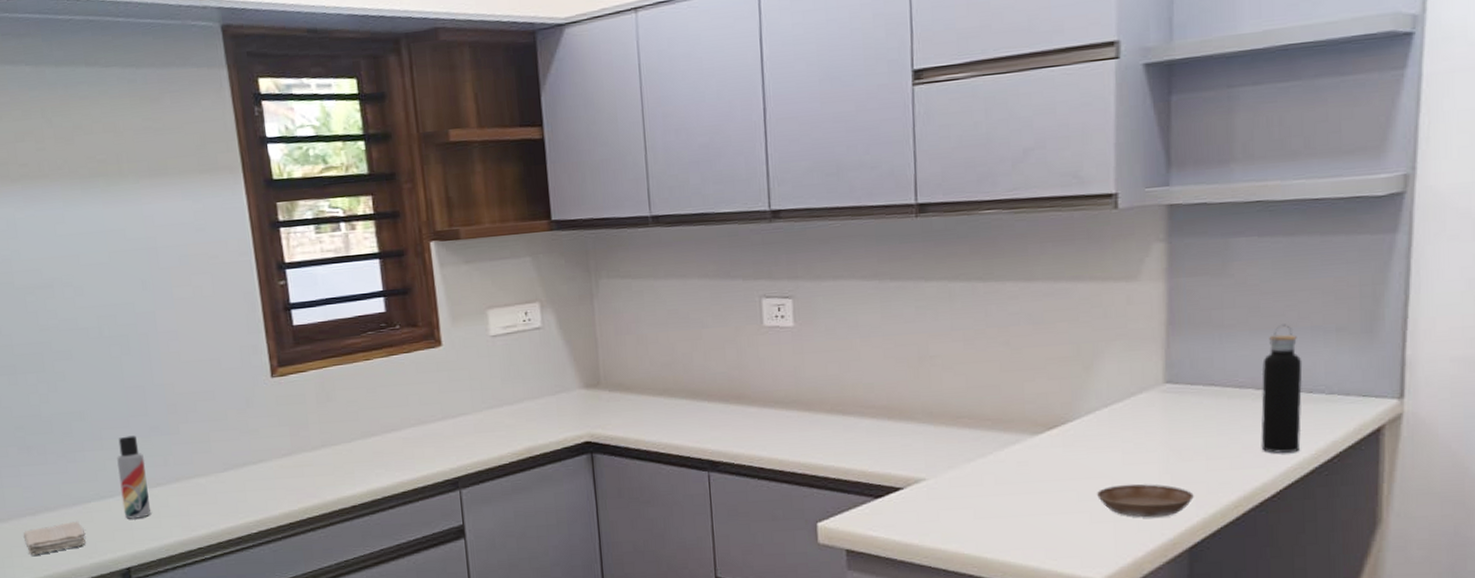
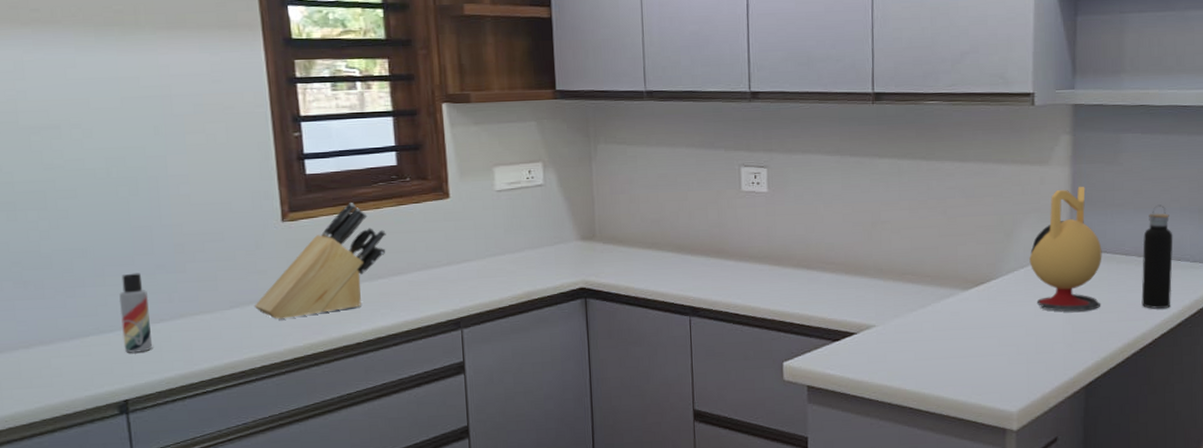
washcloth: present [23,521,86,556] -> none [14,355,82,388]
knife block: none [248,354,378,482] -> present [255,203,386,320]
saucer: present [1096,484,1194,518] -> none [1013,332,1090,360]
kettle: none [1114,305,1209,459] -> present [1029,187,1102,312]

